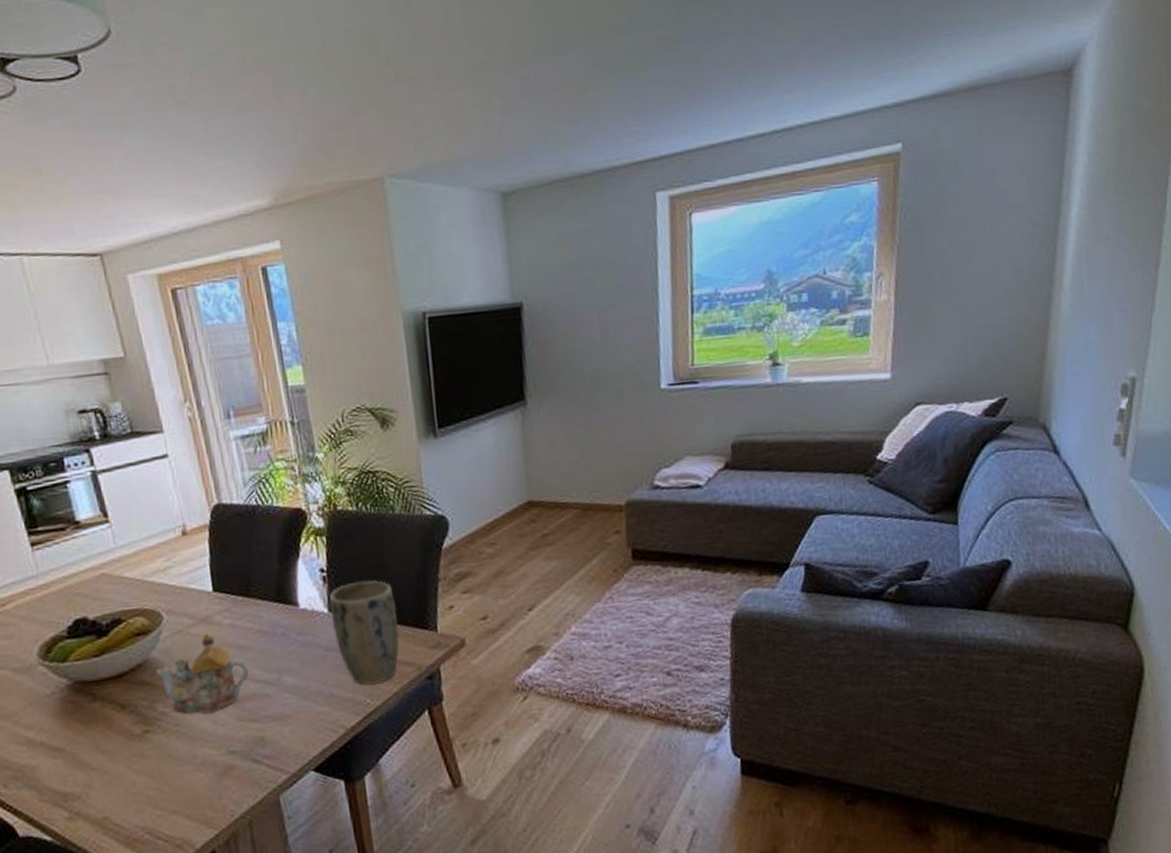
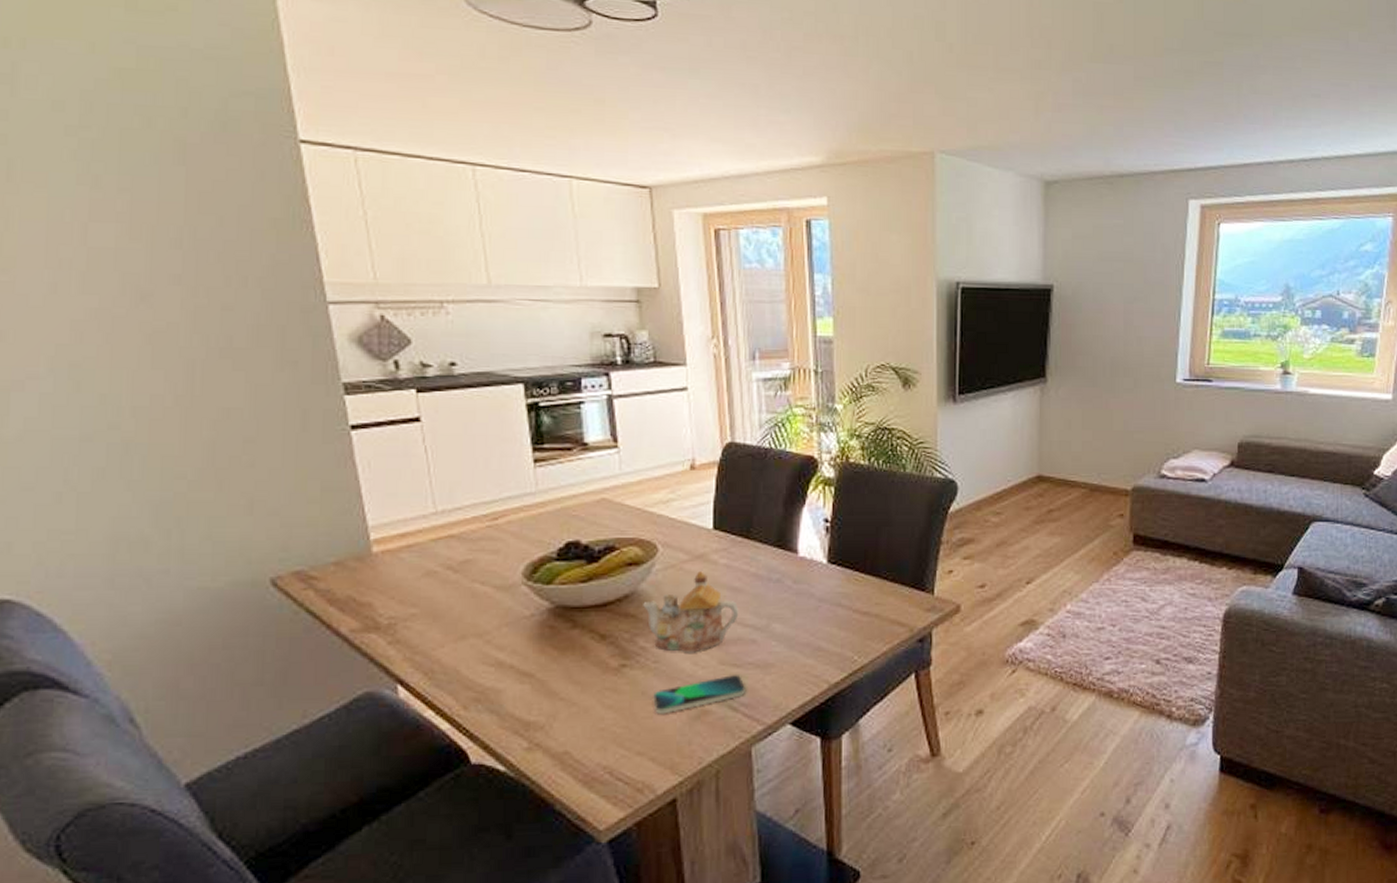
smartphone: none [179,729,266,774] -> present [653,675,745,715]
plant pot: present [329,580,400,686] -> none [829,535,896,643]

